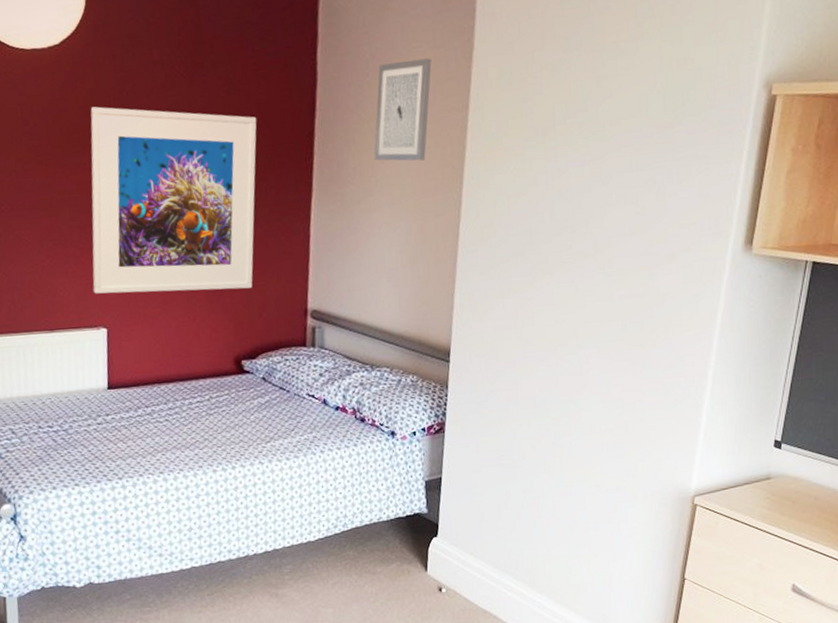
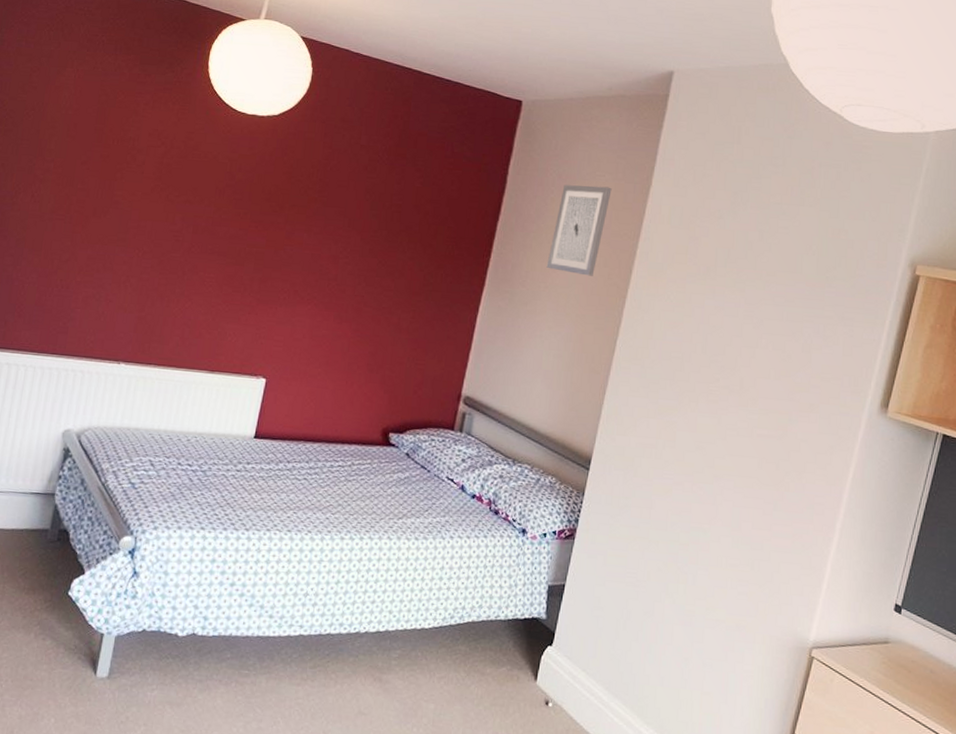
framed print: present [90,106,257,294] -> none [260,174,445,365]

